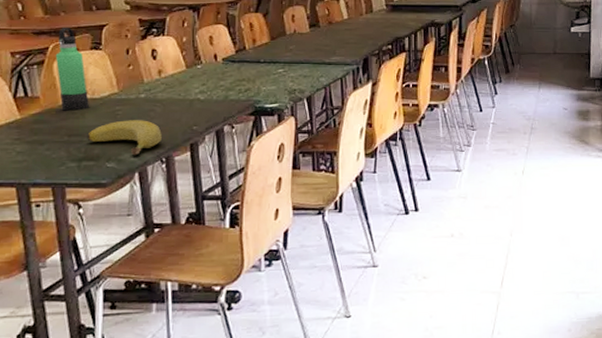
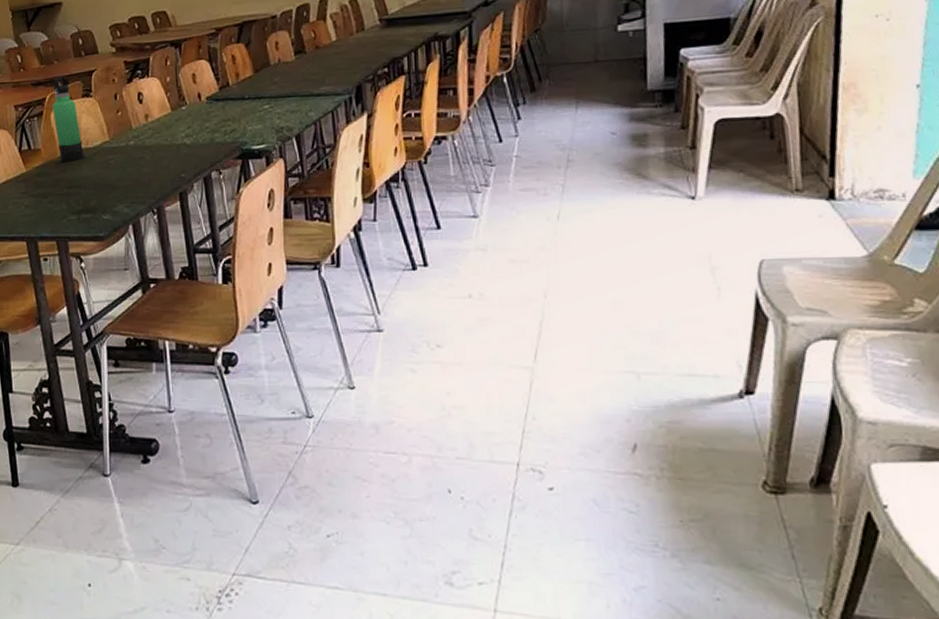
banana: present [87,120,162,156] -> none [84,168,152,207]

